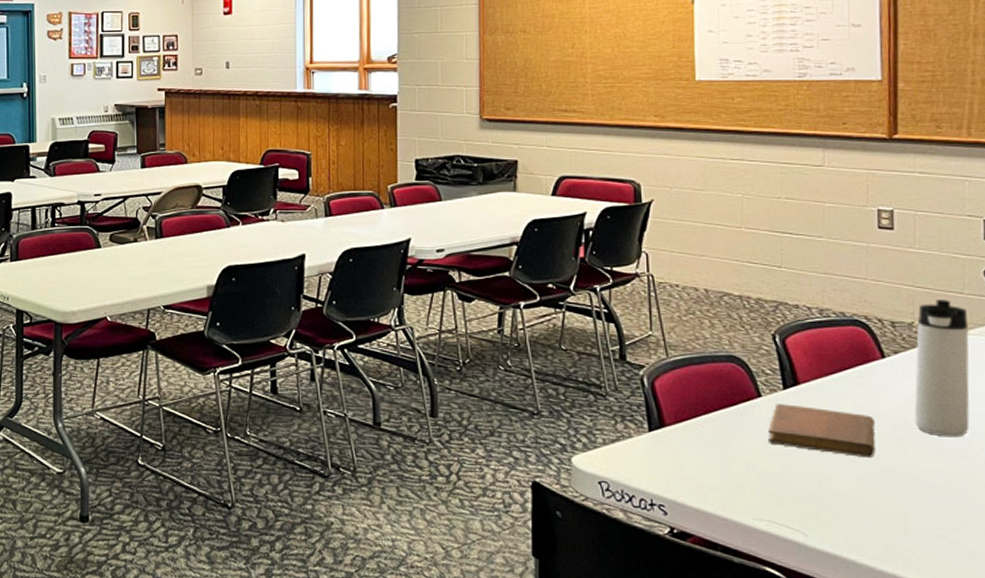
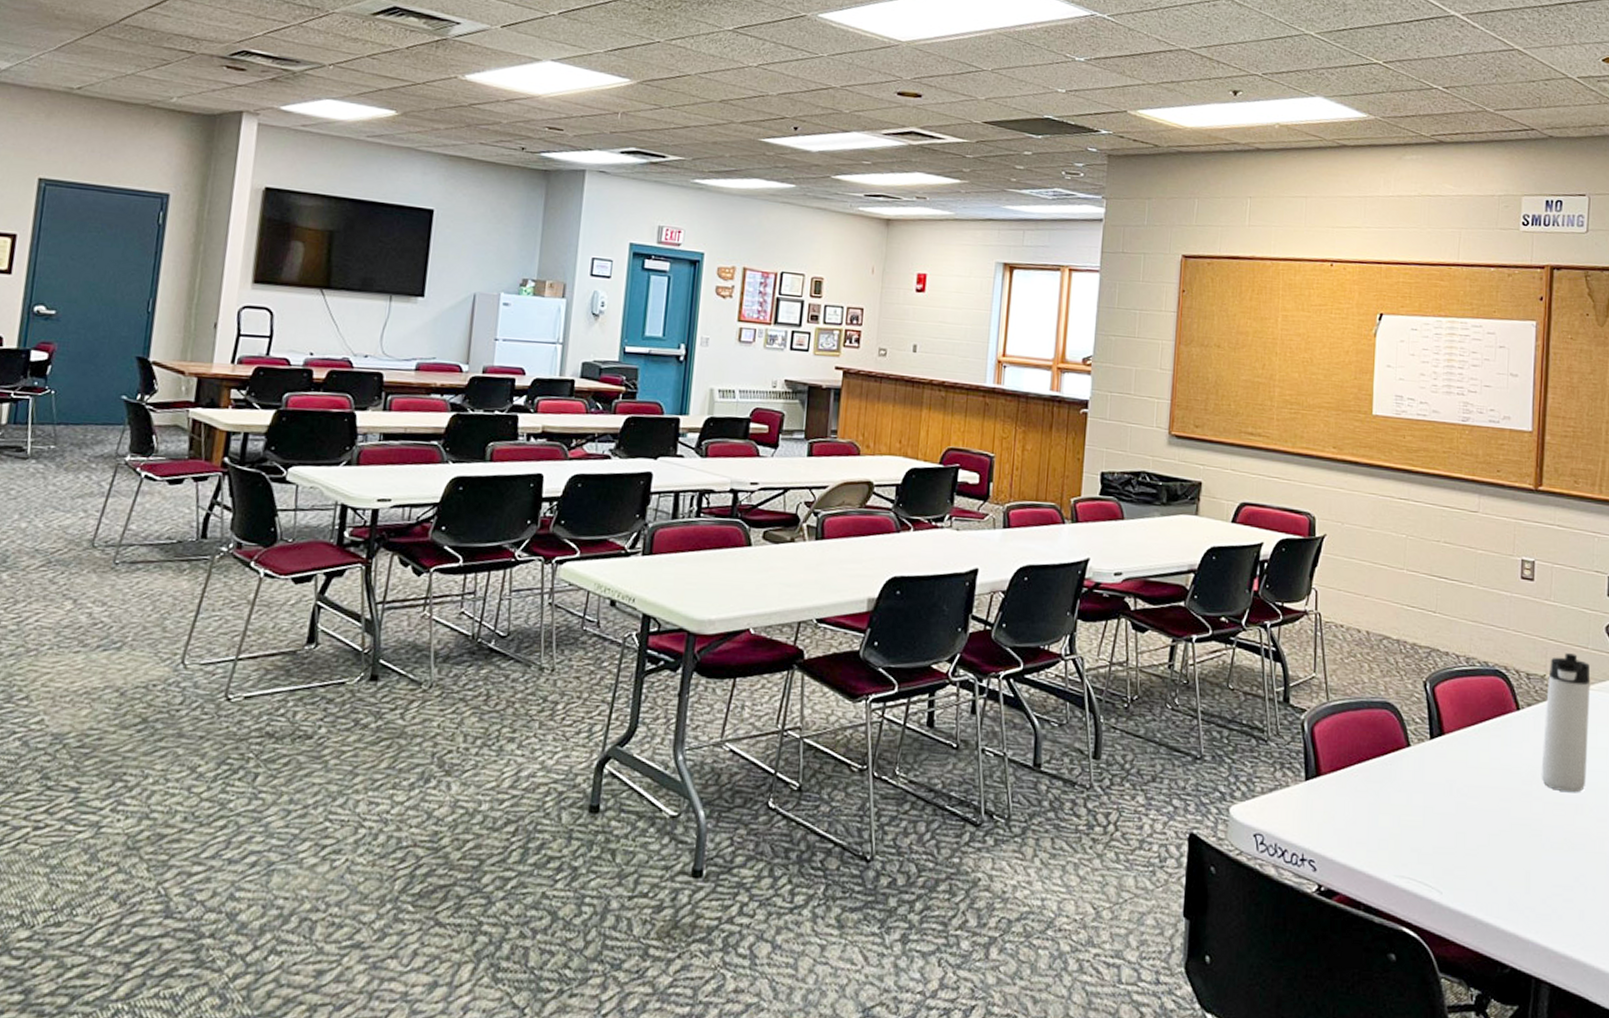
notebook: present [767,404,876,459] -> none [1412,754,1507,813]

